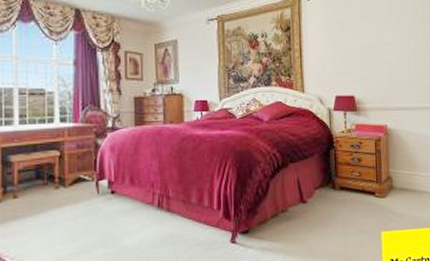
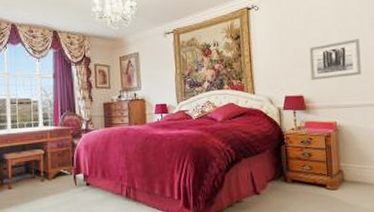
wall art: none [361,37,413,79] -> present [309,38,362,80]

